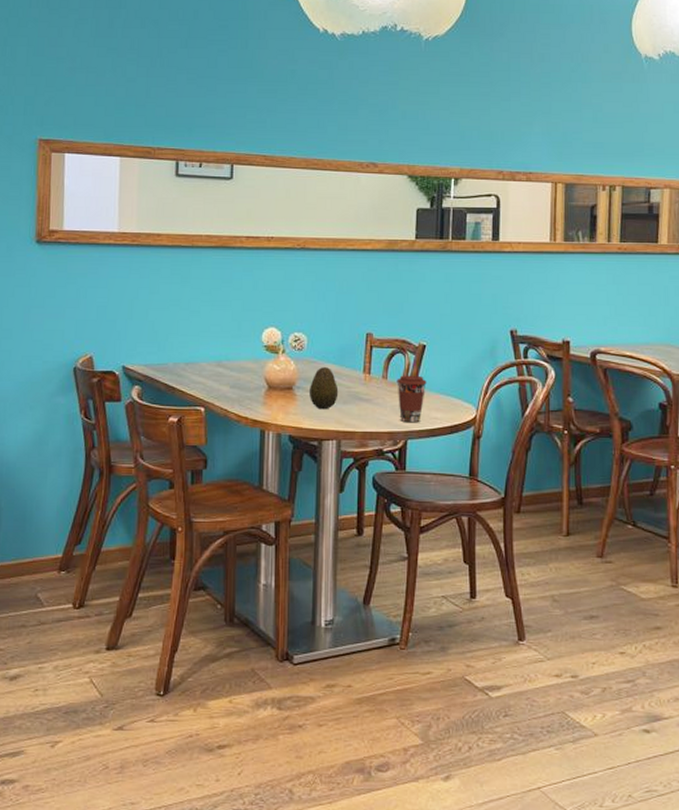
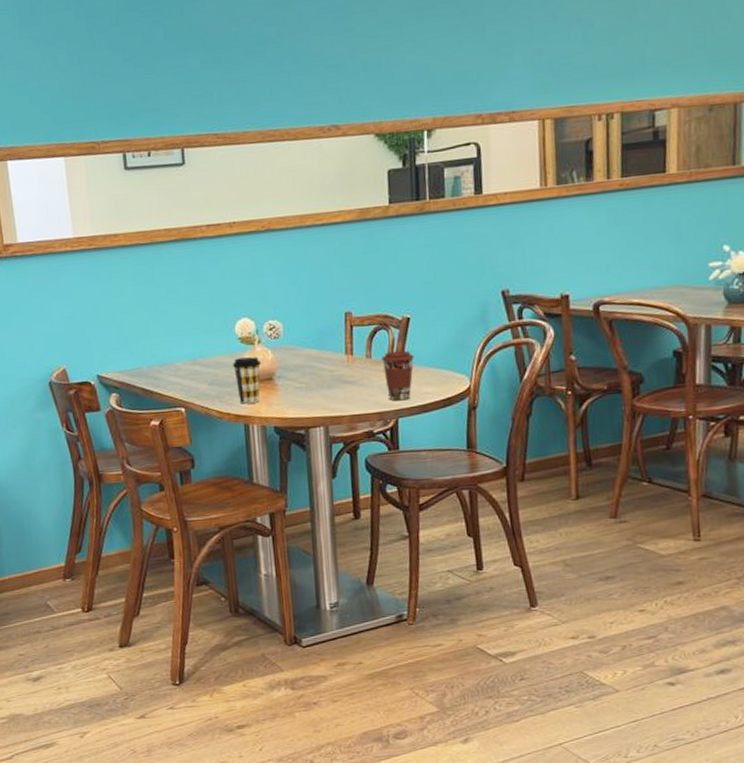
coffee cup: none [255,365,284,410] -> present [232,356,262,404]
fruit: present [310,367,339,410] -> none [290,353,322,397]

